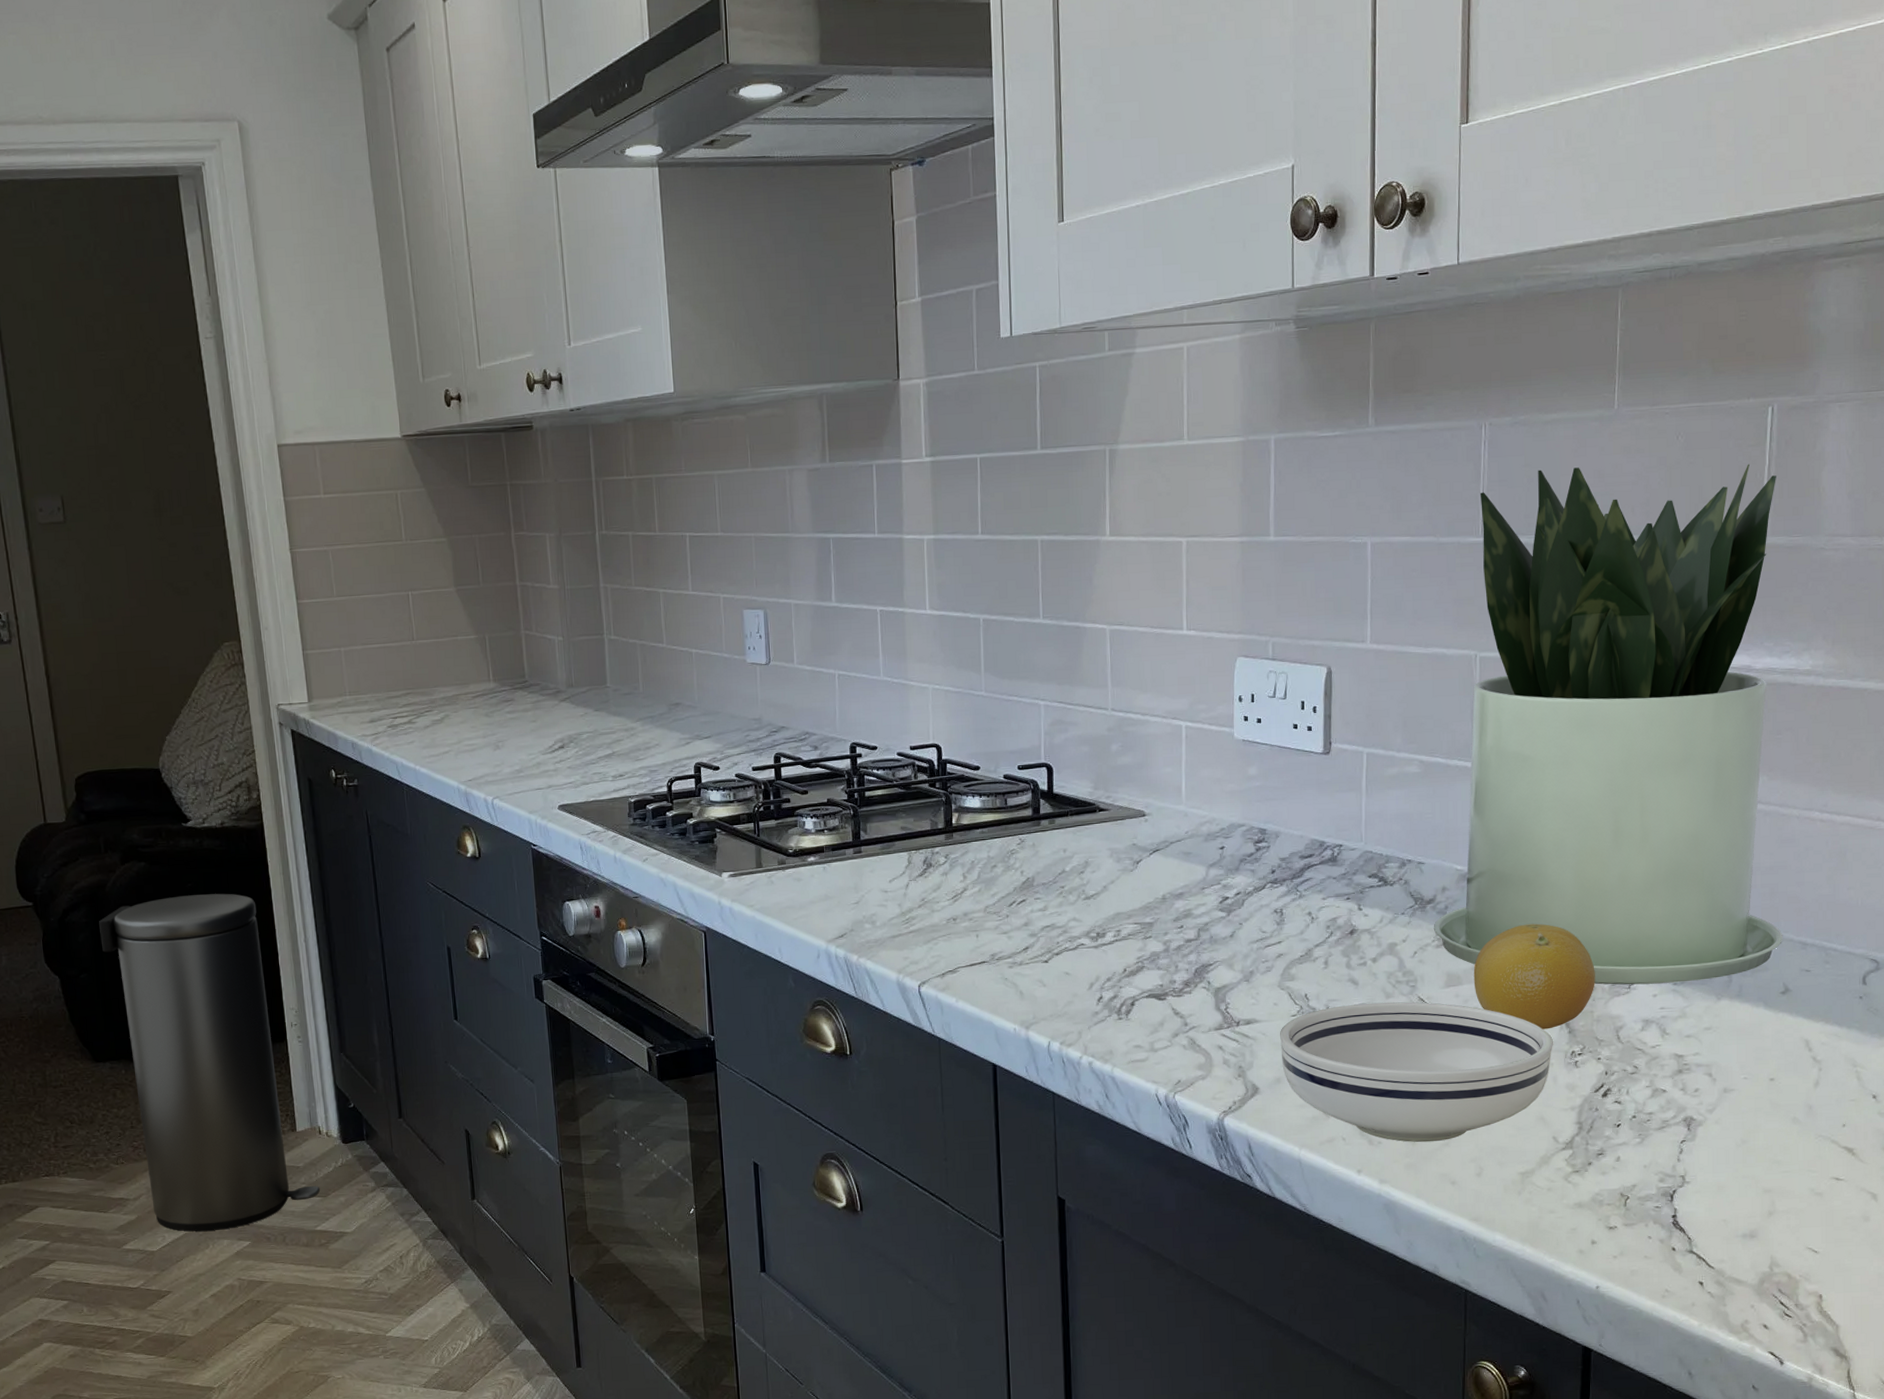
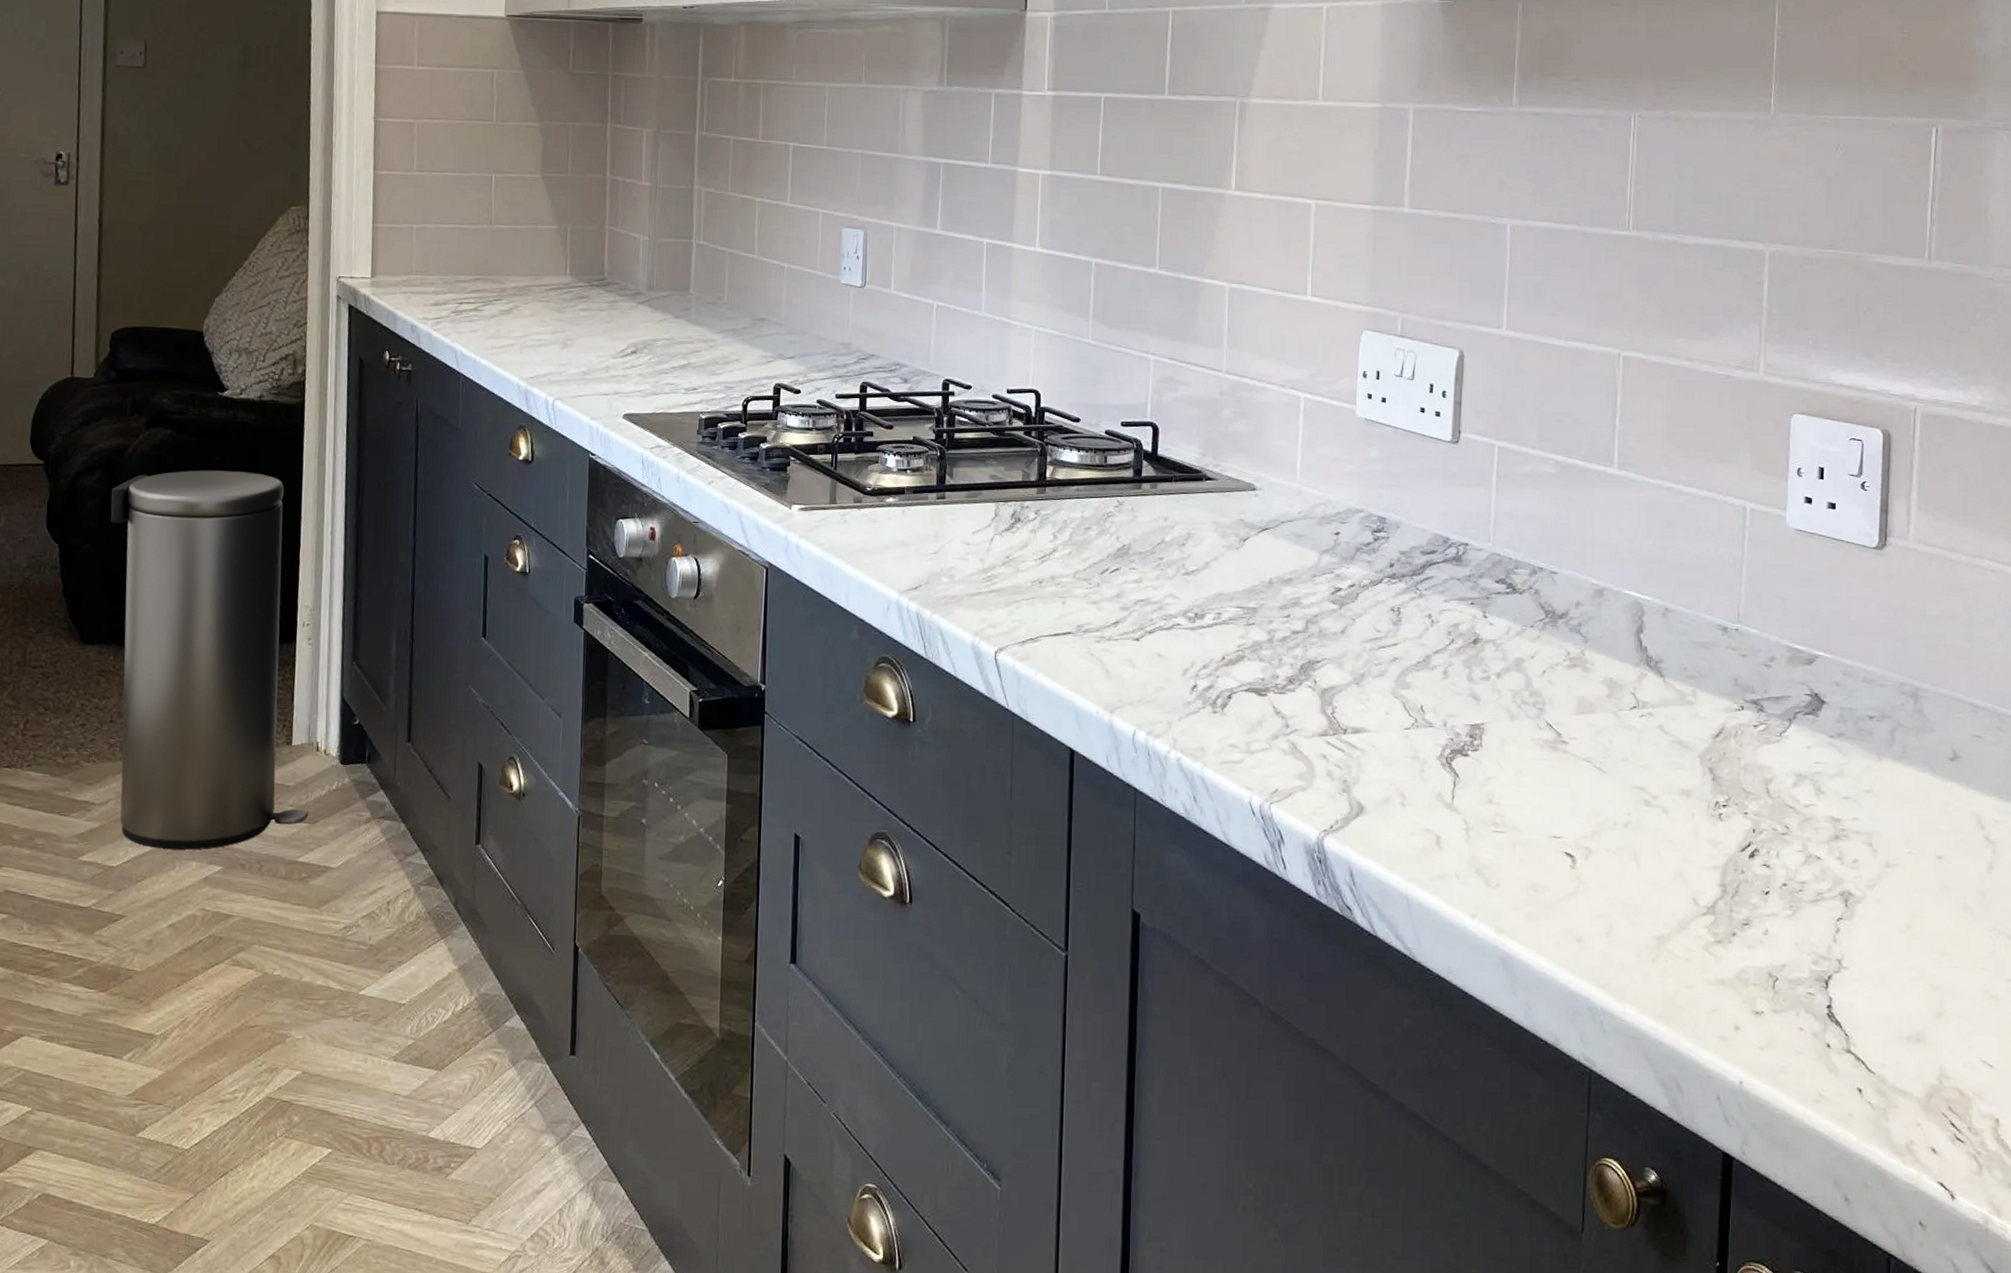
bowl: present [1280,1001,1553,1143] -> none [1391,722,1695,891]
planter: present [1433,464,1783,985] -> none [1565,168,1952,736]
fruit: present [1473,923,1595,1030] -> none [1608,652,1743,774]

